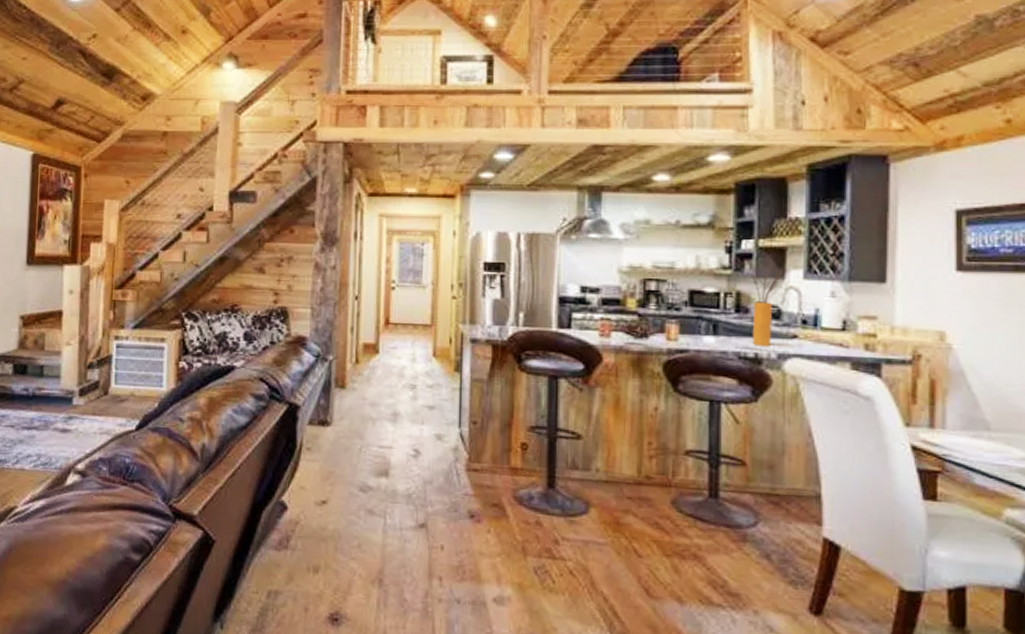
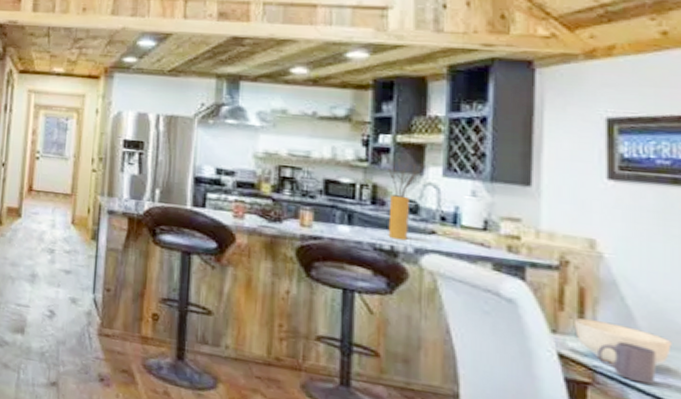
bowl: none [926,410,1012,451] -> present [575,318,672,366]
cup: none [947,429,1000,467] -> present [598,342,658,385]

